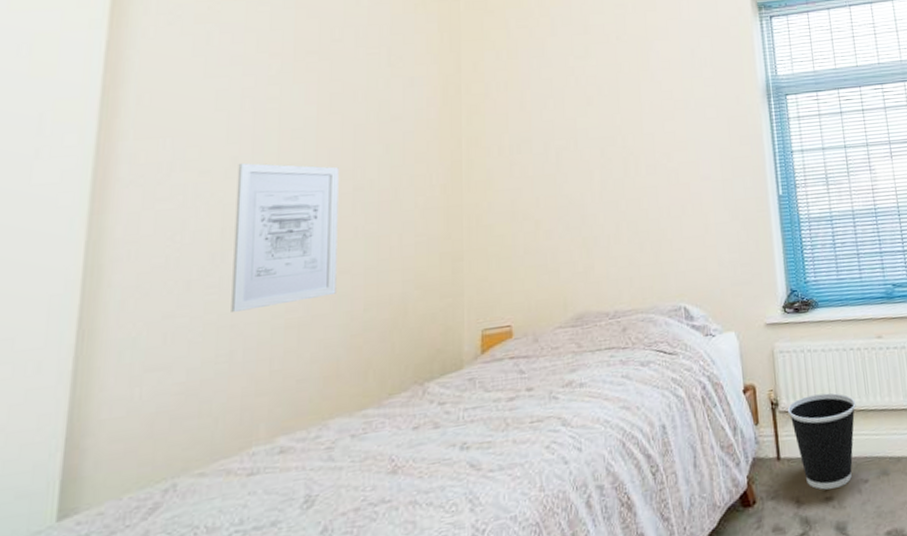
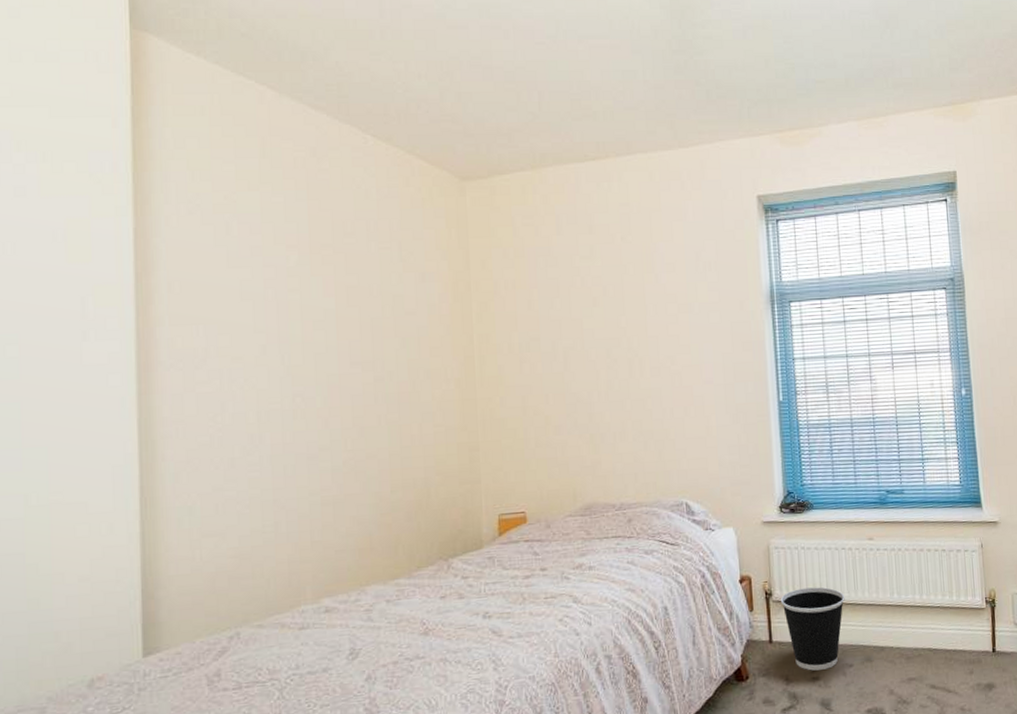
wall art: present [231,163,339,312] -> none [267,352,365,488]

